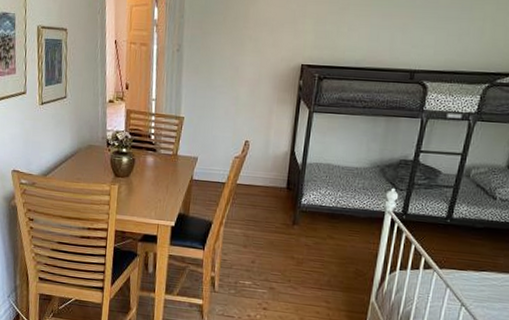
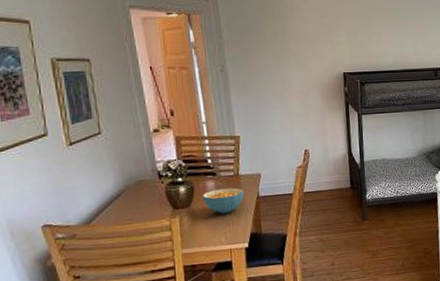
cereal bowl: none [141,165,180,190] -> present [202,187,244,214]

